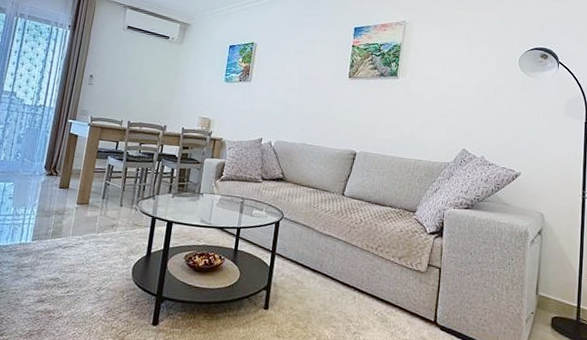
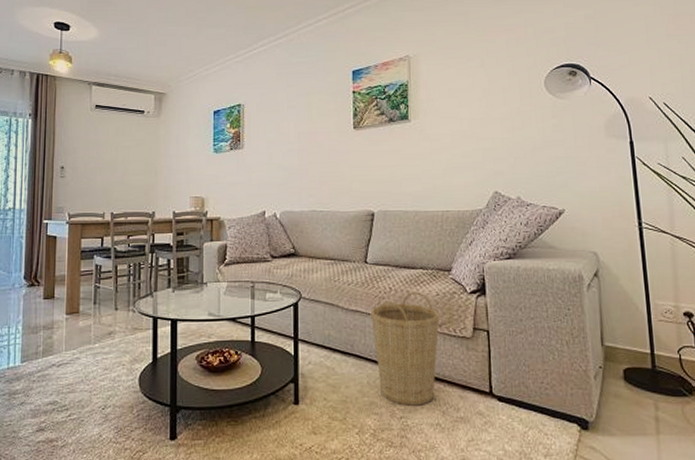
basket: none [340,226,401,325] -> present [370,292,440,406]

